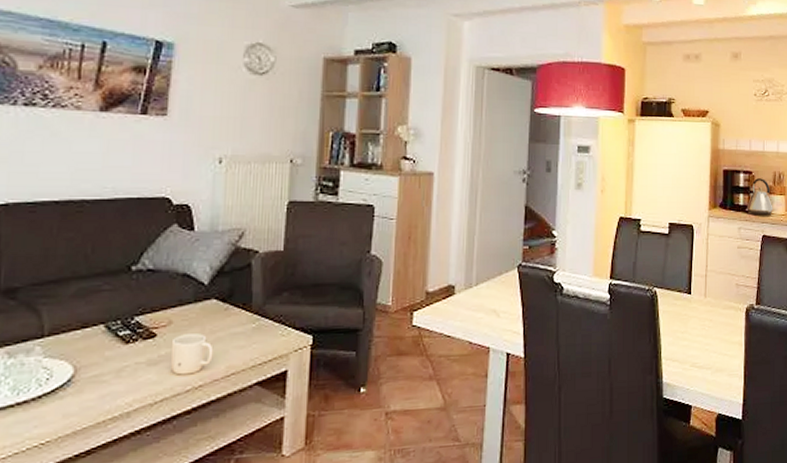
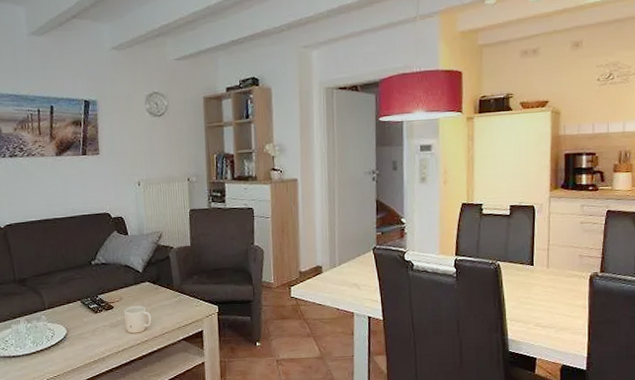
kettle: present [747,178,773,217] -> none [590,158,619,194]

